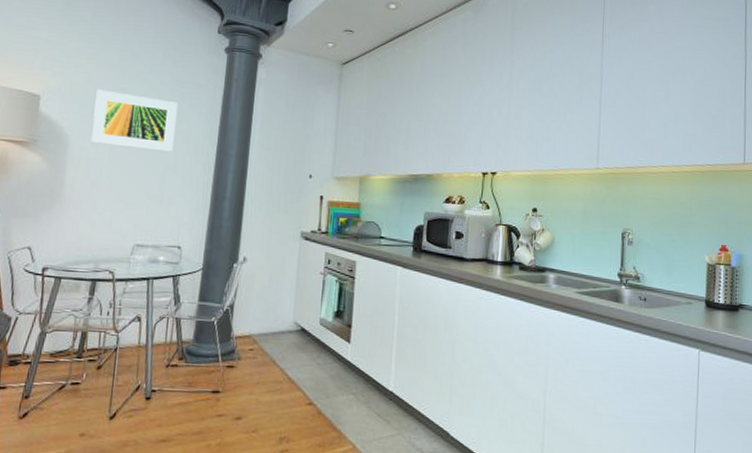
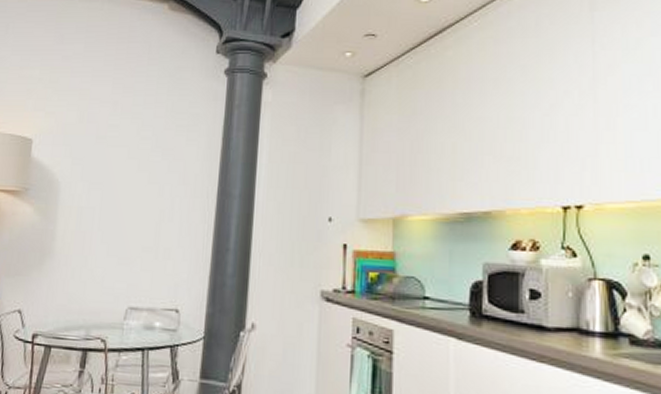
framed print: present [91,89,179,152] -> none [82,128,174,196]

